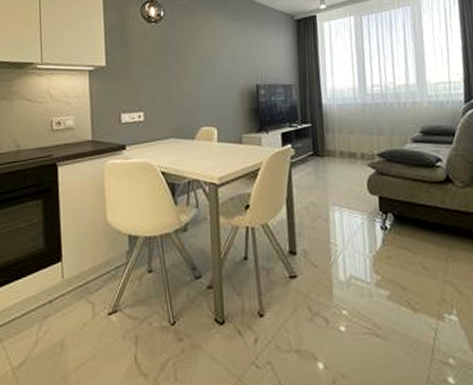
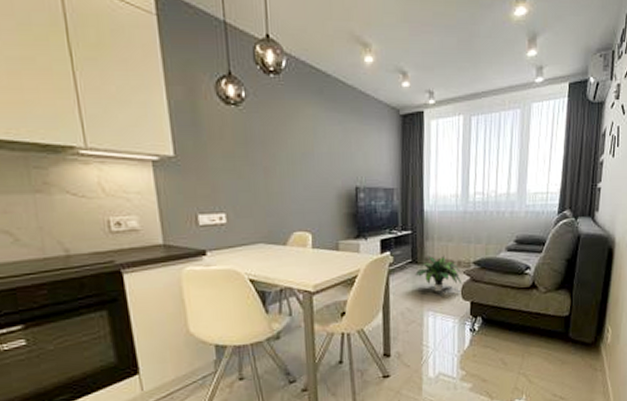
potted plant: none [317,147,368,186] -> present [415,254,463,292]

